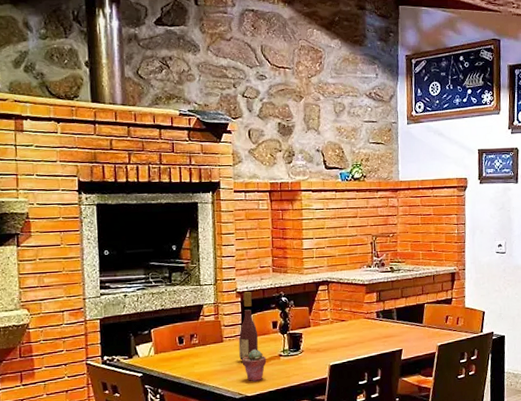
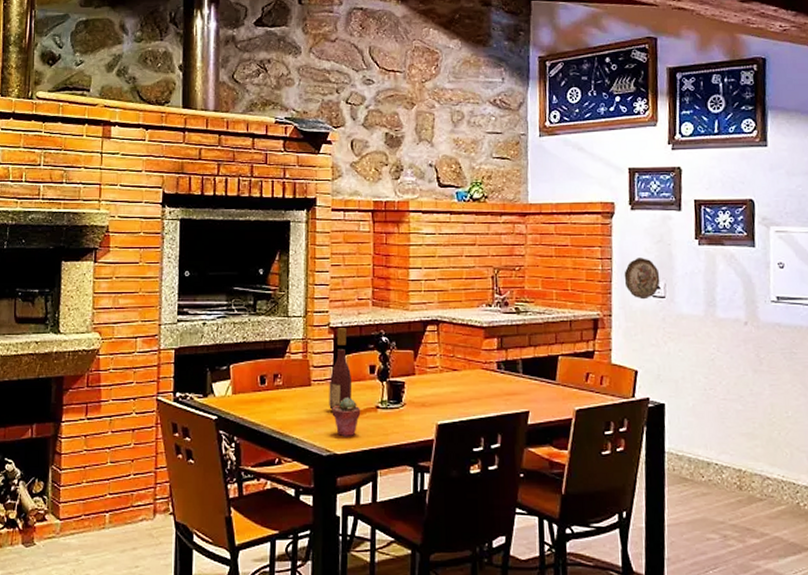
decorative plate: none [474,222,502,256] -> present [624,258,660,300]

